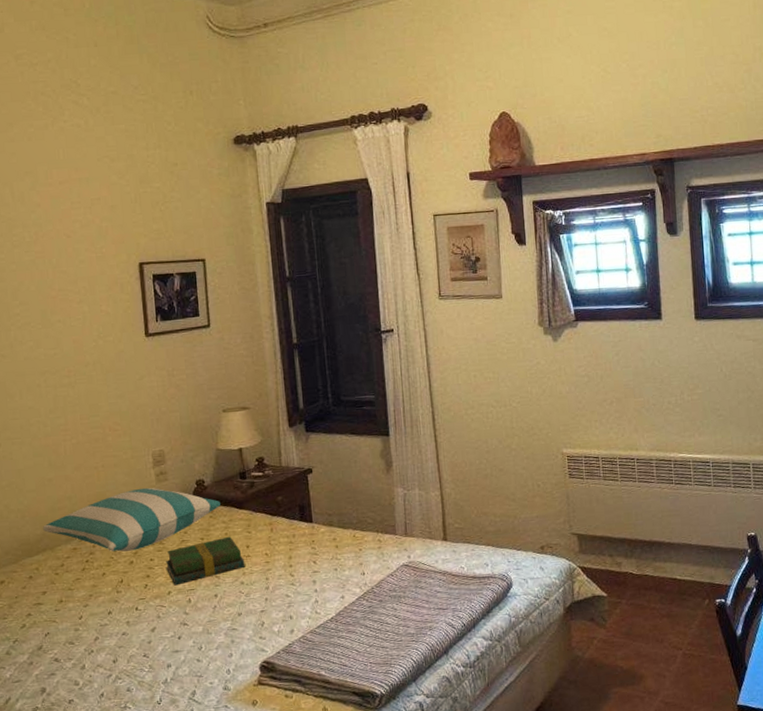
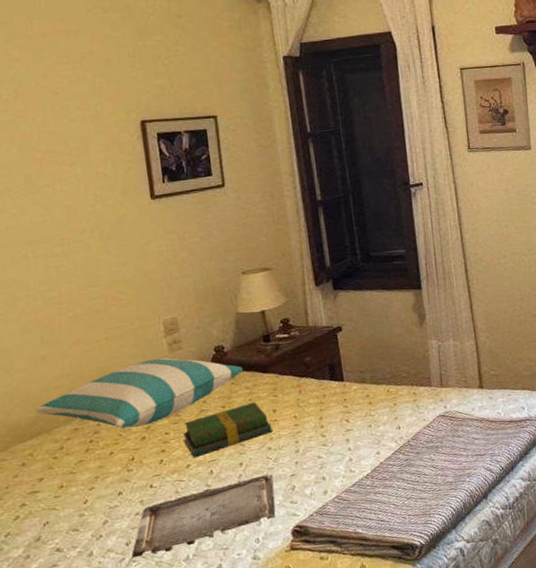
tray: none [117,607,246,676] -> present [131,474,276,559]

